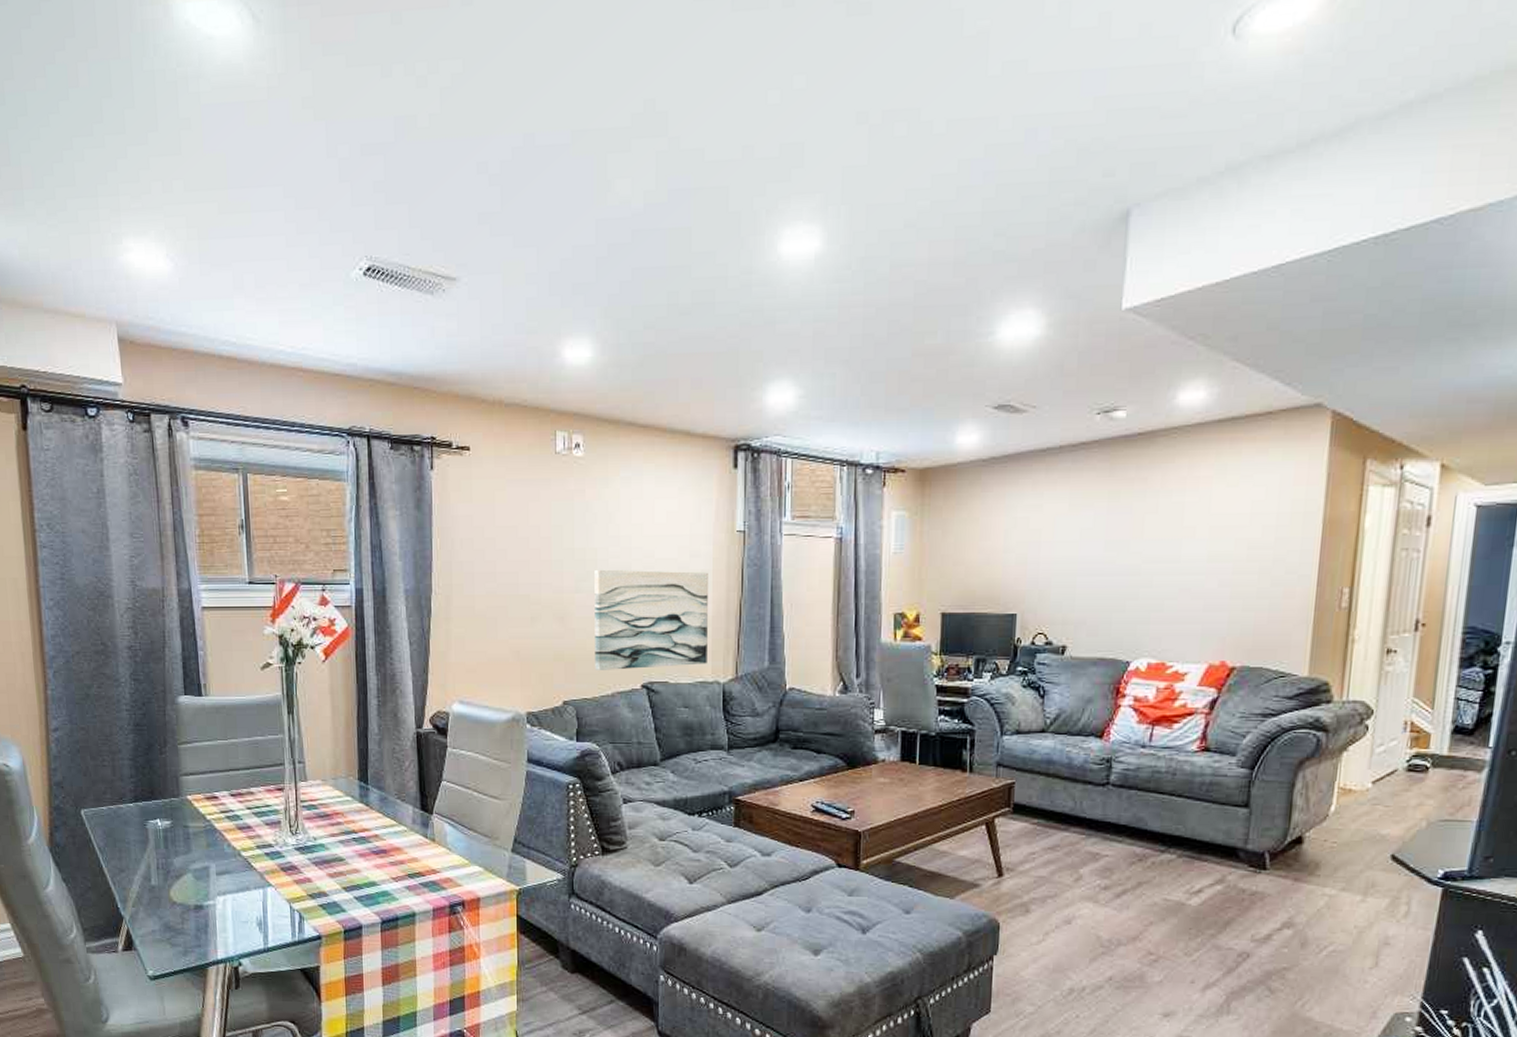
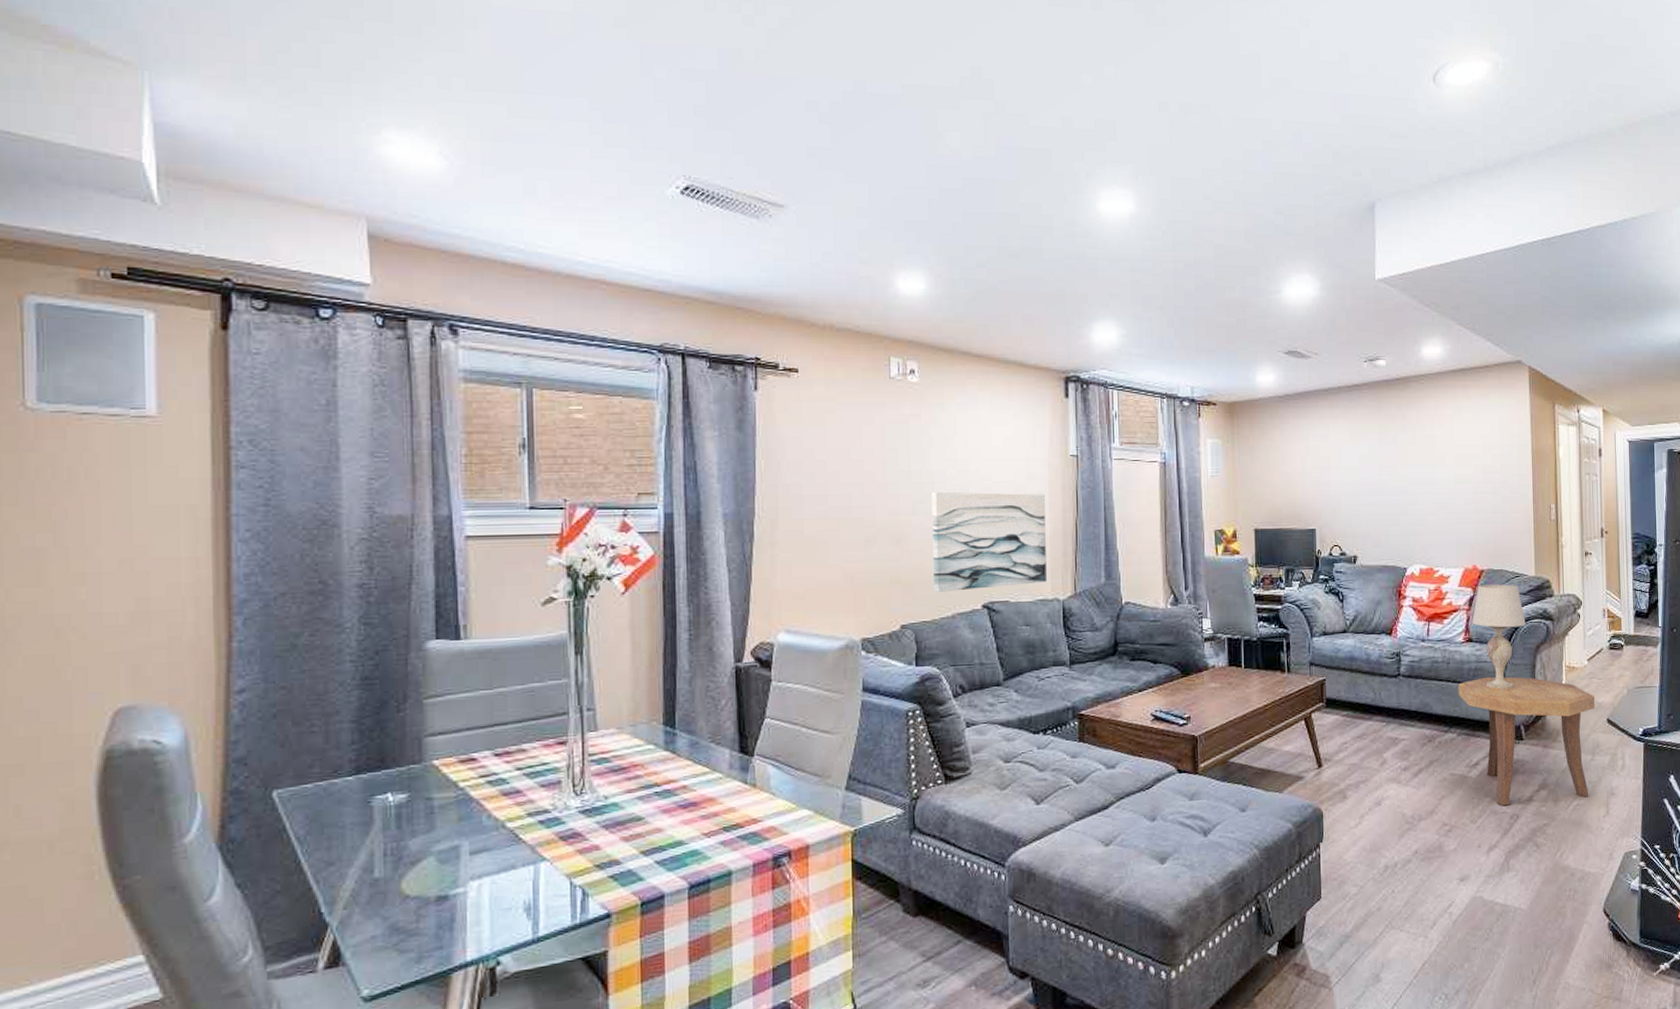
side table: none [1183,793,1378,944] -> present [1458,676,1595,806]
table lamp: none [1212,685,1288,810] -> present [1472,584,1526,690]

